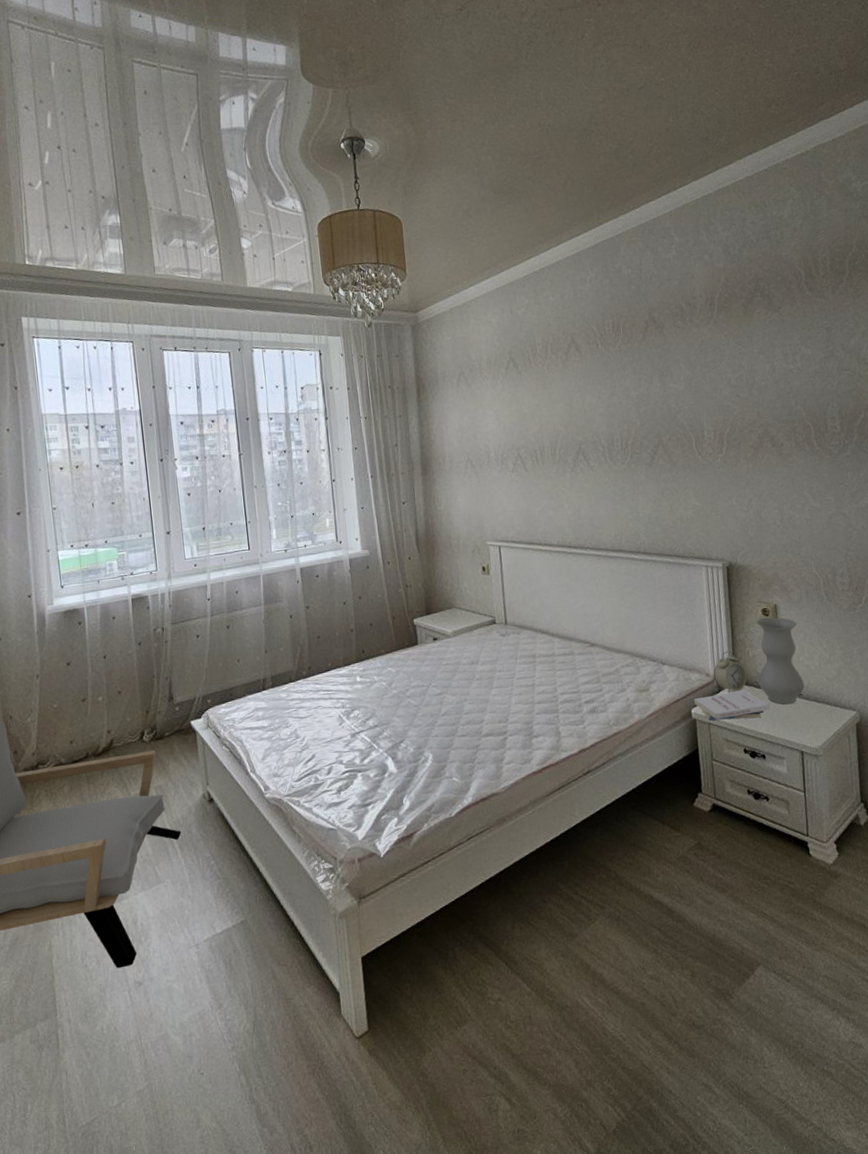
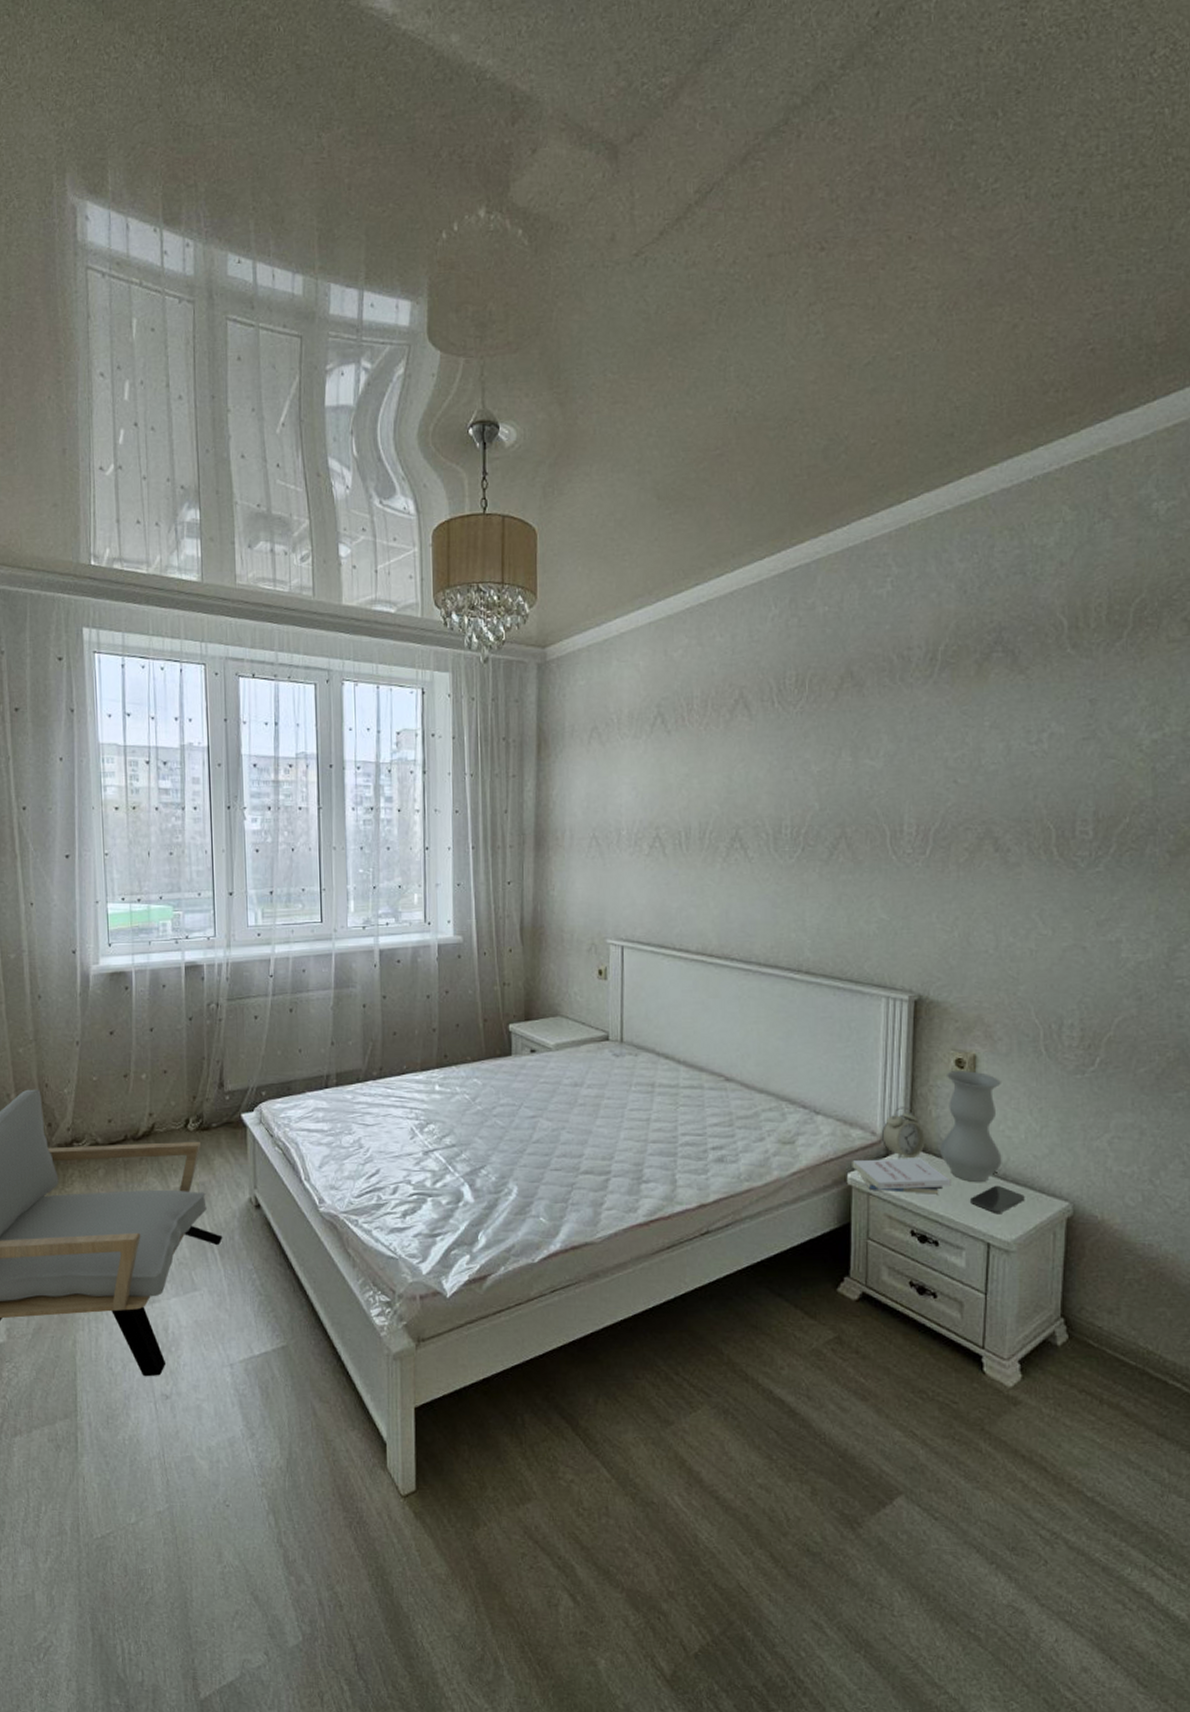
smartphone: none [784,704,825,728] -> present [969,1185,1025,1215]

